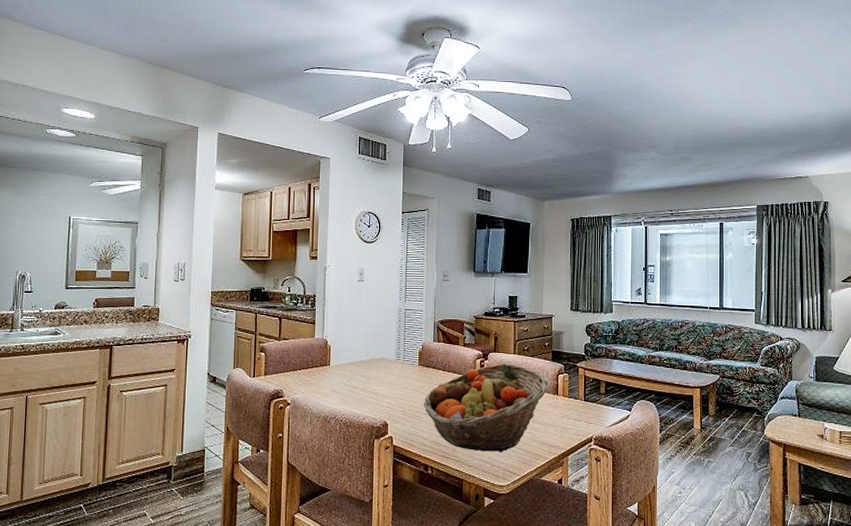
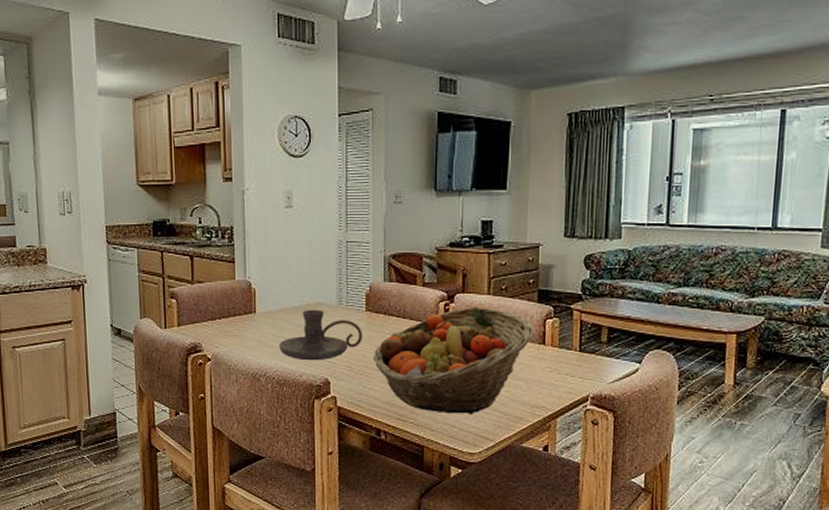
candle holder: none [347,363,415,406] -> present [279,309,363,361]

